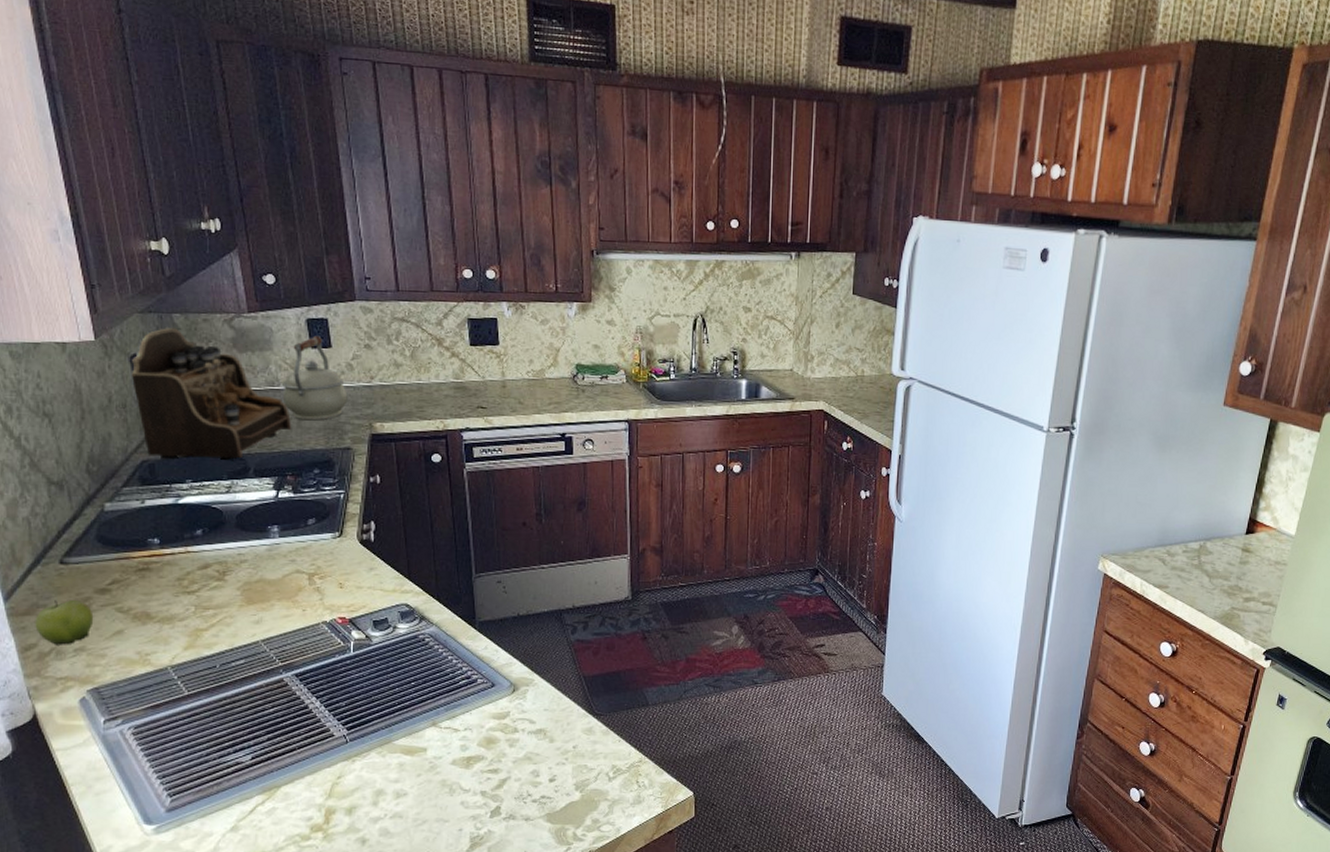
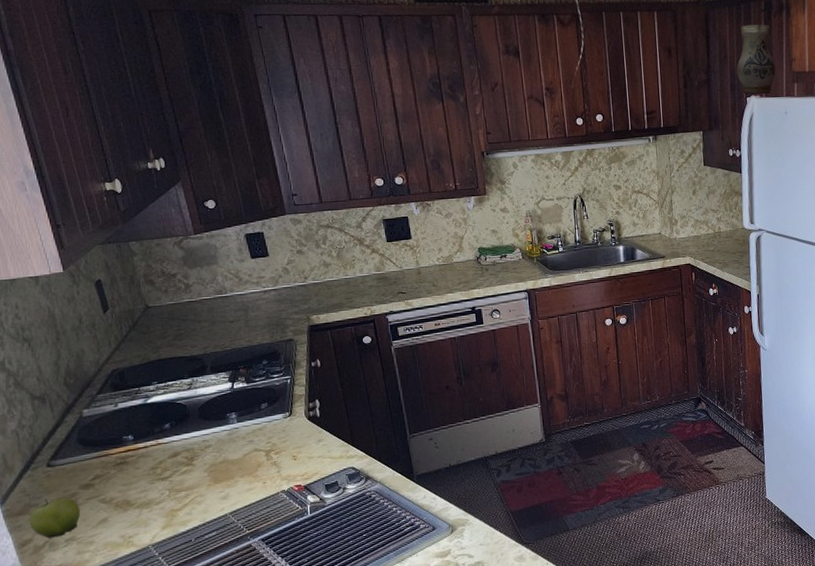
spice rack: present [131,328,292,461] -> none [97,254,241,367]
kettle: present [282,335,348,421] -> none [229,247,287,320]
ceramic pitcher: none [905,129,952,216] -> present [736,24,776,95]

